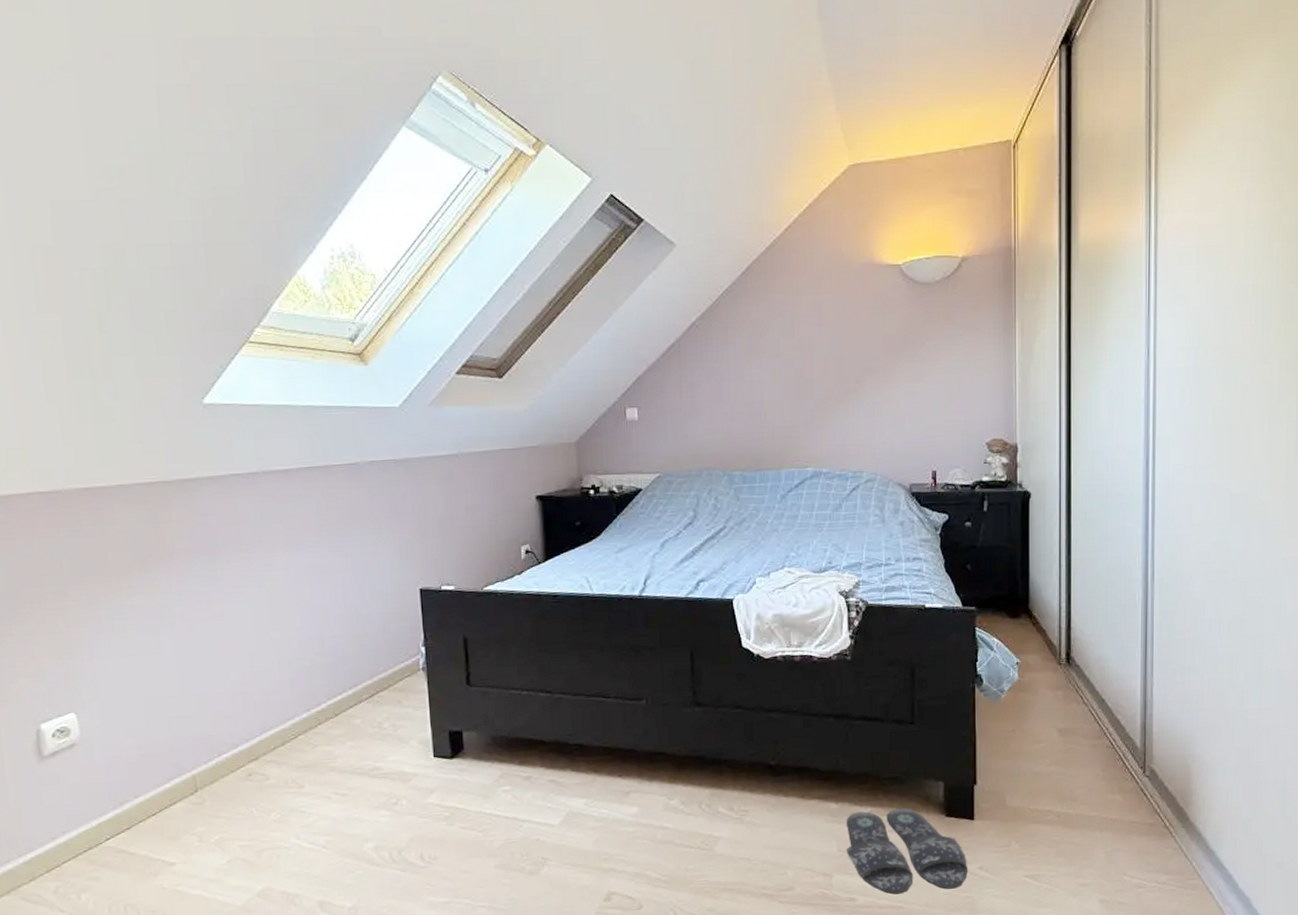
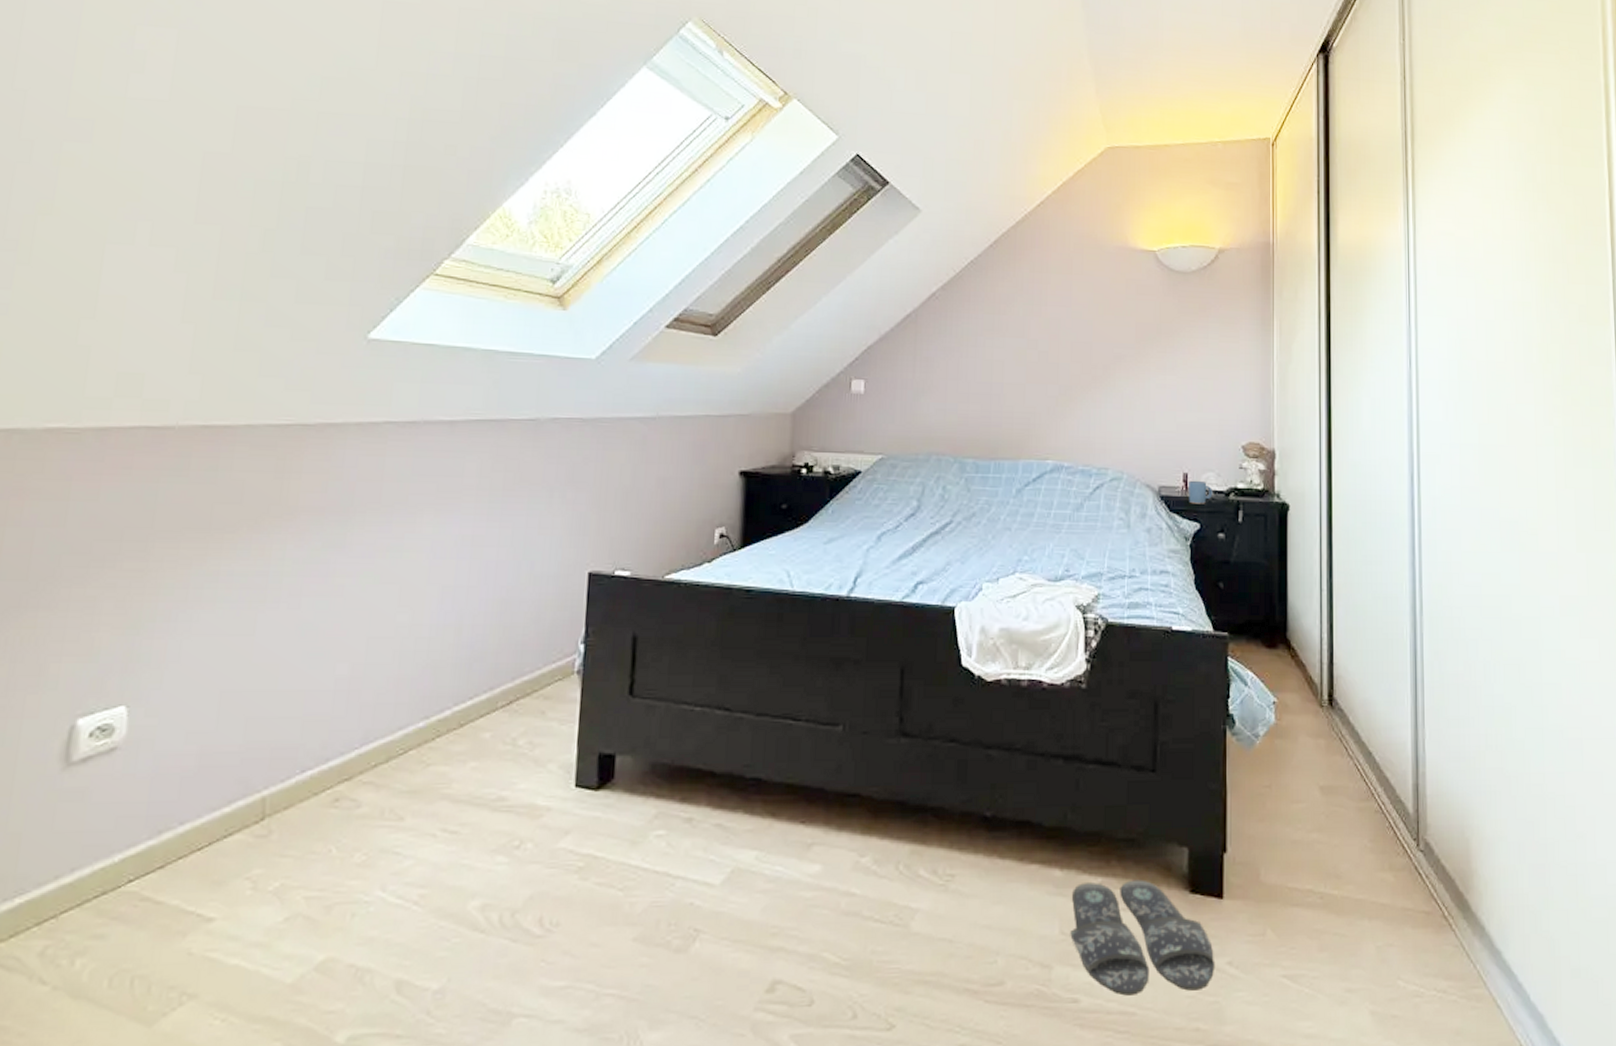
mug: none [936,476,959,498] -> present [1187,480,1212,504]

